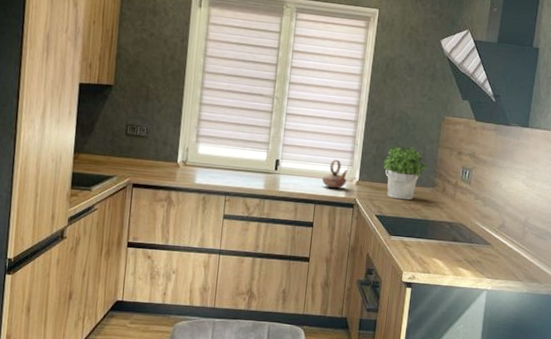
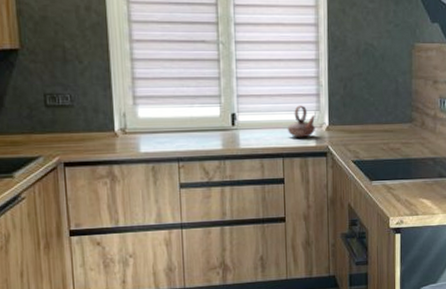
potted plant: present [383,145,428,200] -> none [353,81,403,141]

